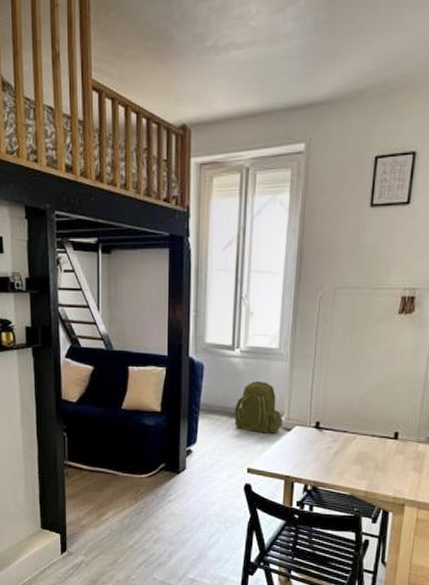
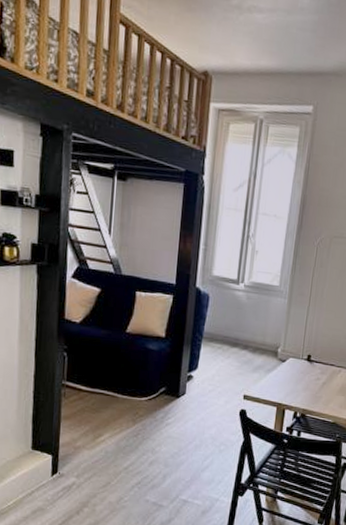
backpack: present [235,381,282,434] -> none [235,314,278,364]

